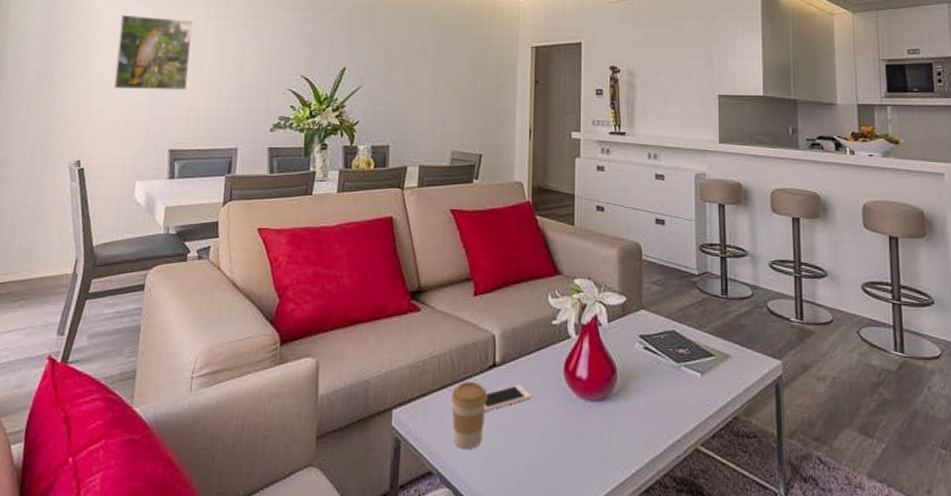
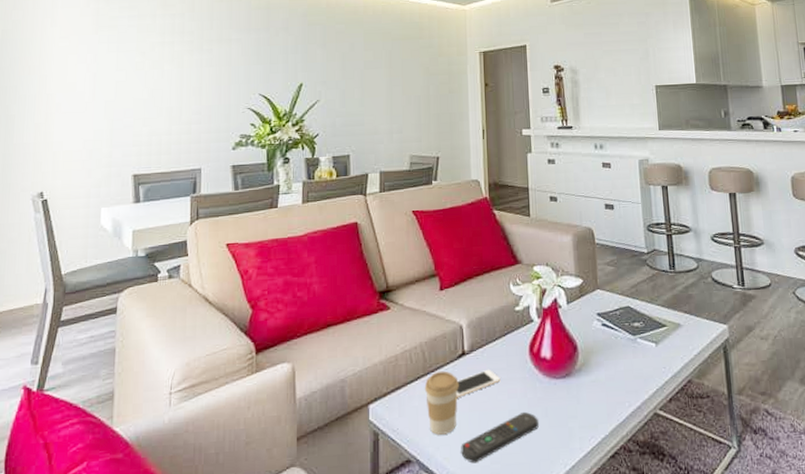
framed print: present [113,14,193,91] -> none [72,46,149,120]
remote control: none [485,433,569,483] -> present [461,411,539,464]

